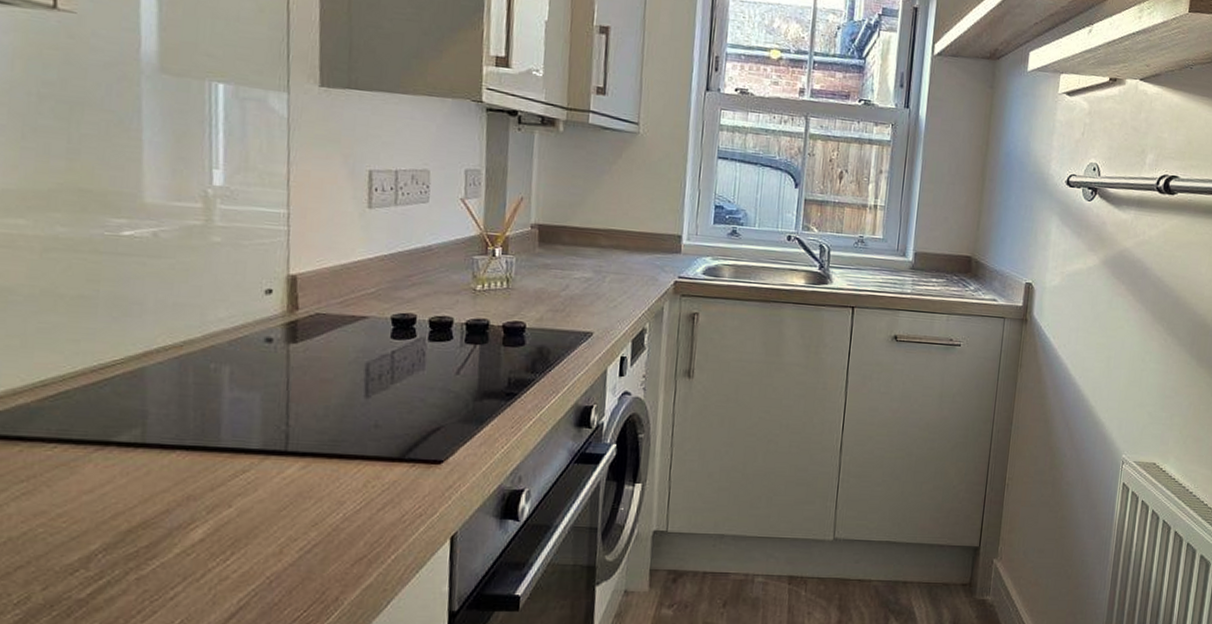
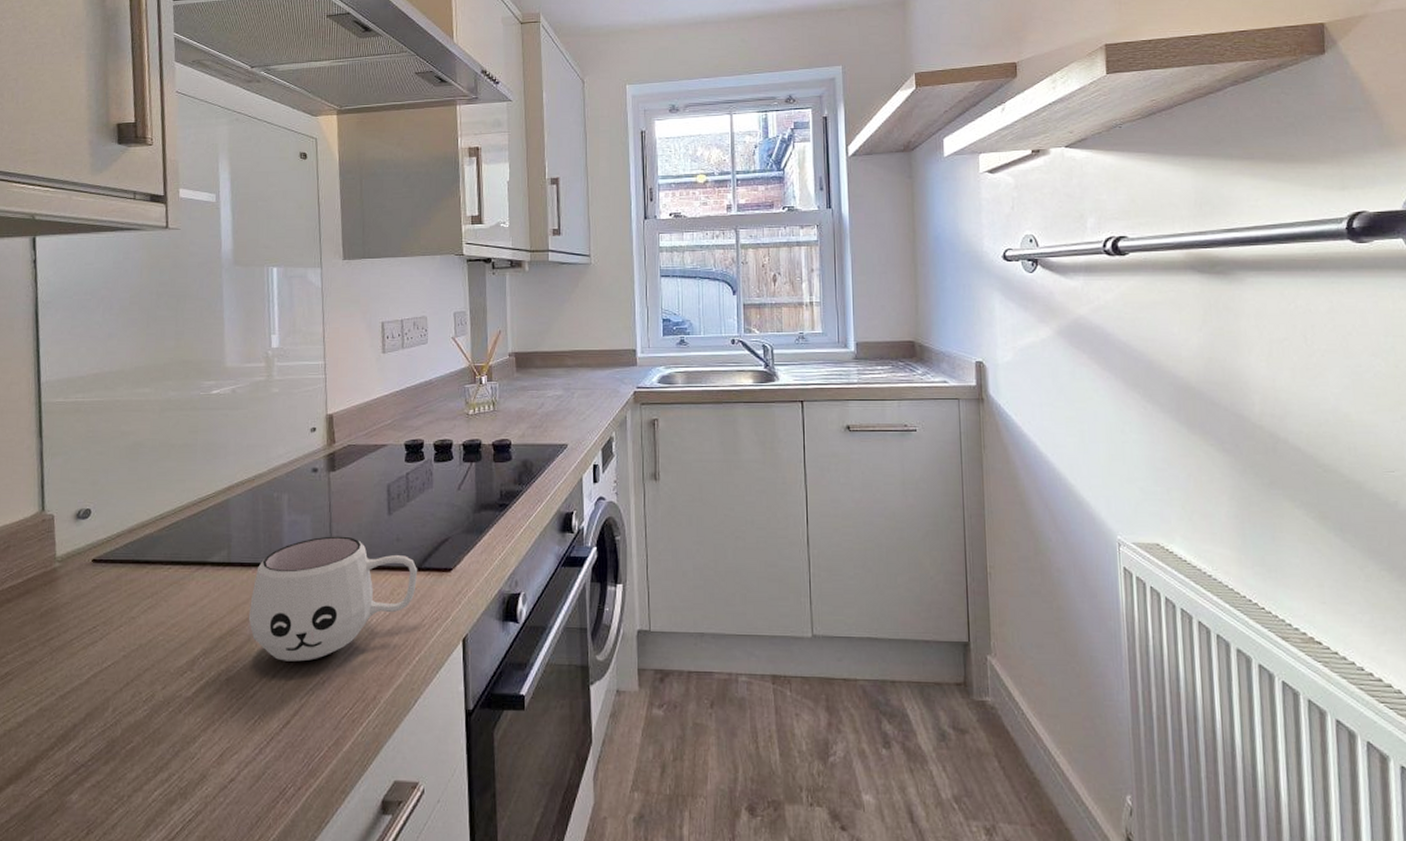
mug: none [169,418,399,559] -> present [248,536,417,662]

